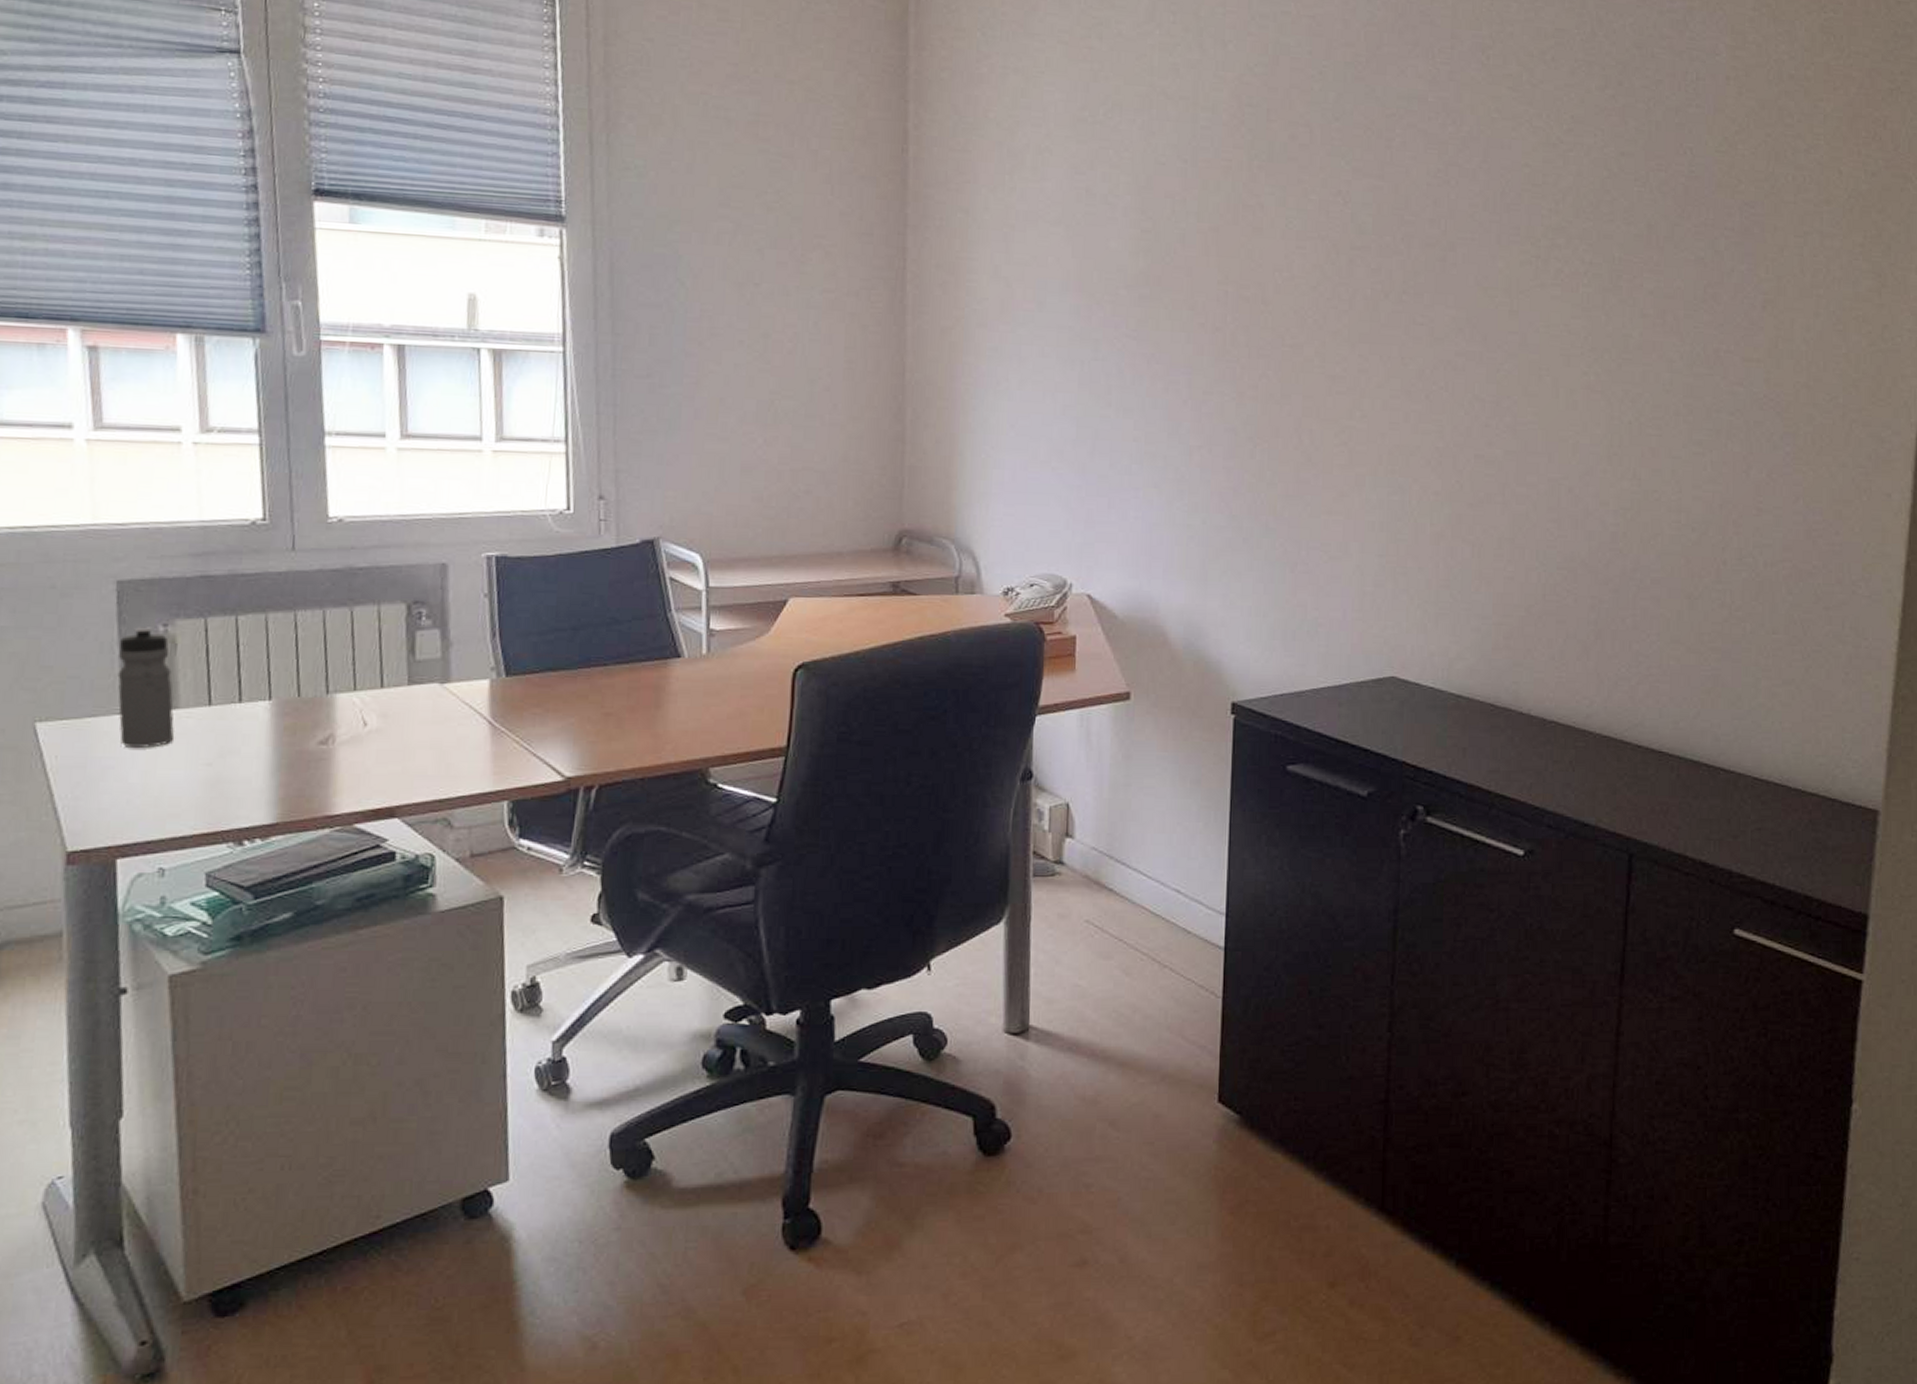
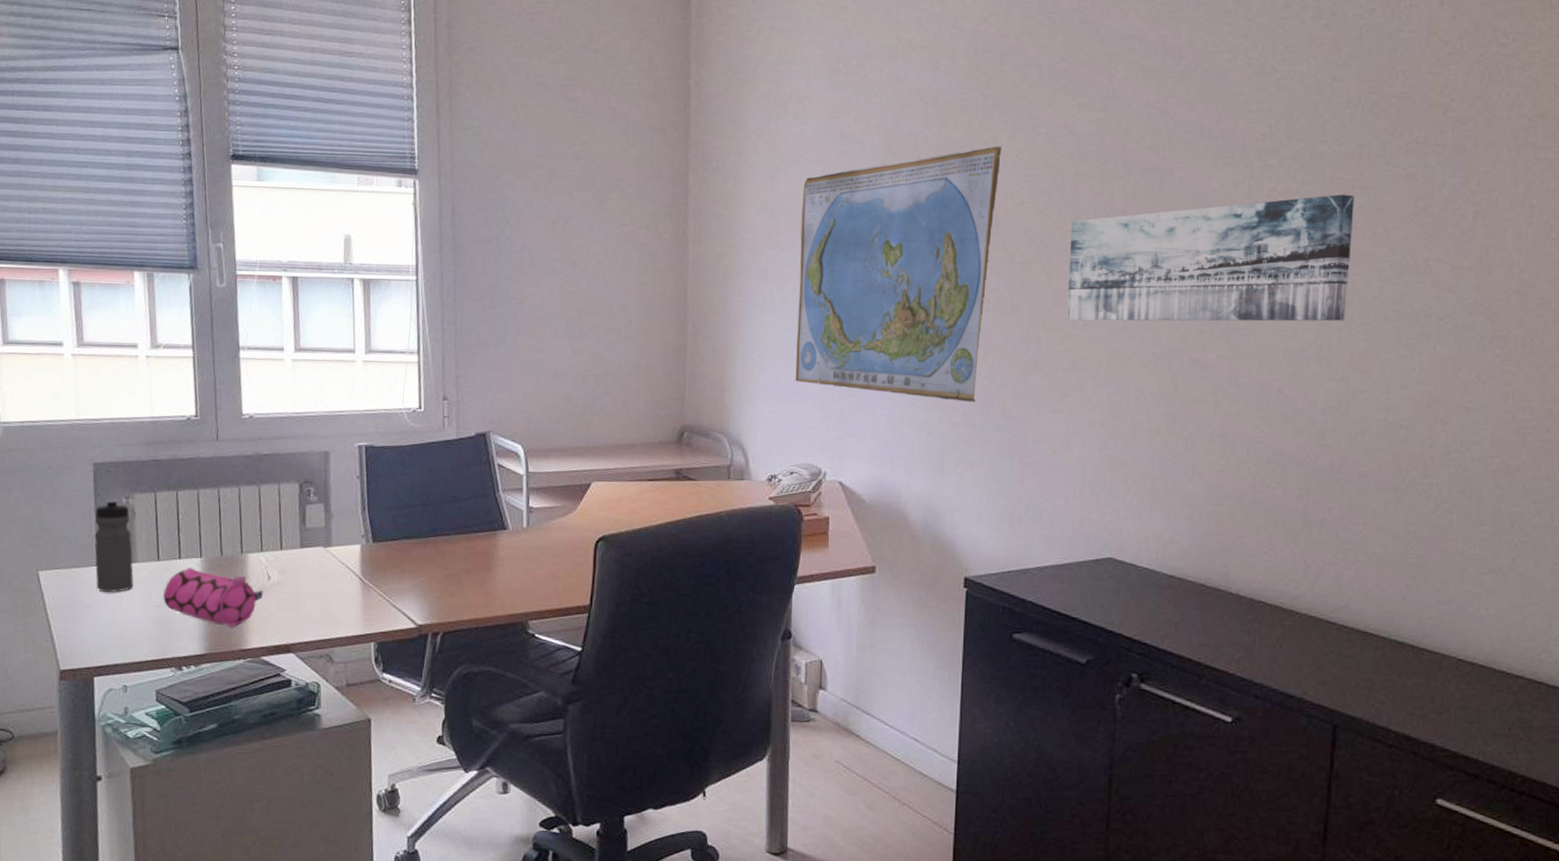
pencil case: none [216,713,357,787] -> present [163,567,263,627]
world map: none [1035,212,1269,502] -> present [795,146,1001,402]
wall art: none [1343,278,1643,415] -> present [1067,194,1354,322]

